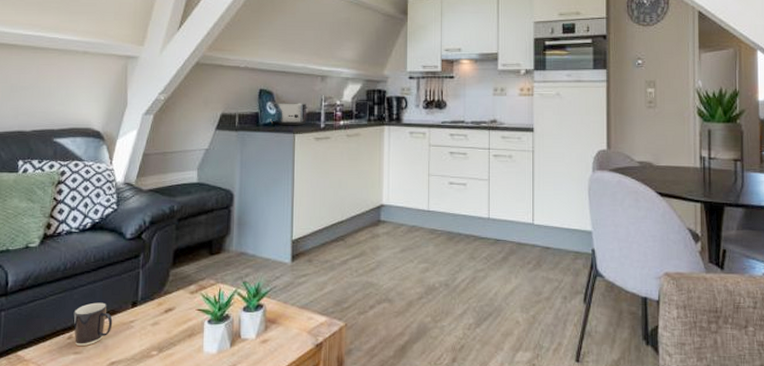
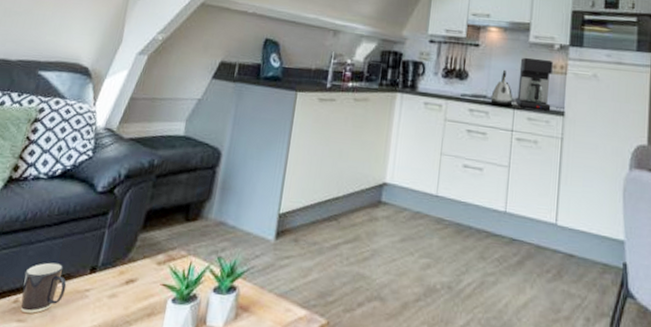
toaster: present [270,102,308,126] -> none [272,54,315,83]
kettle: none [468,96,488,129] -> present [490,69,513,107]
coffee maker: none [491,84,521,129] -> present [517,57,553,112]

